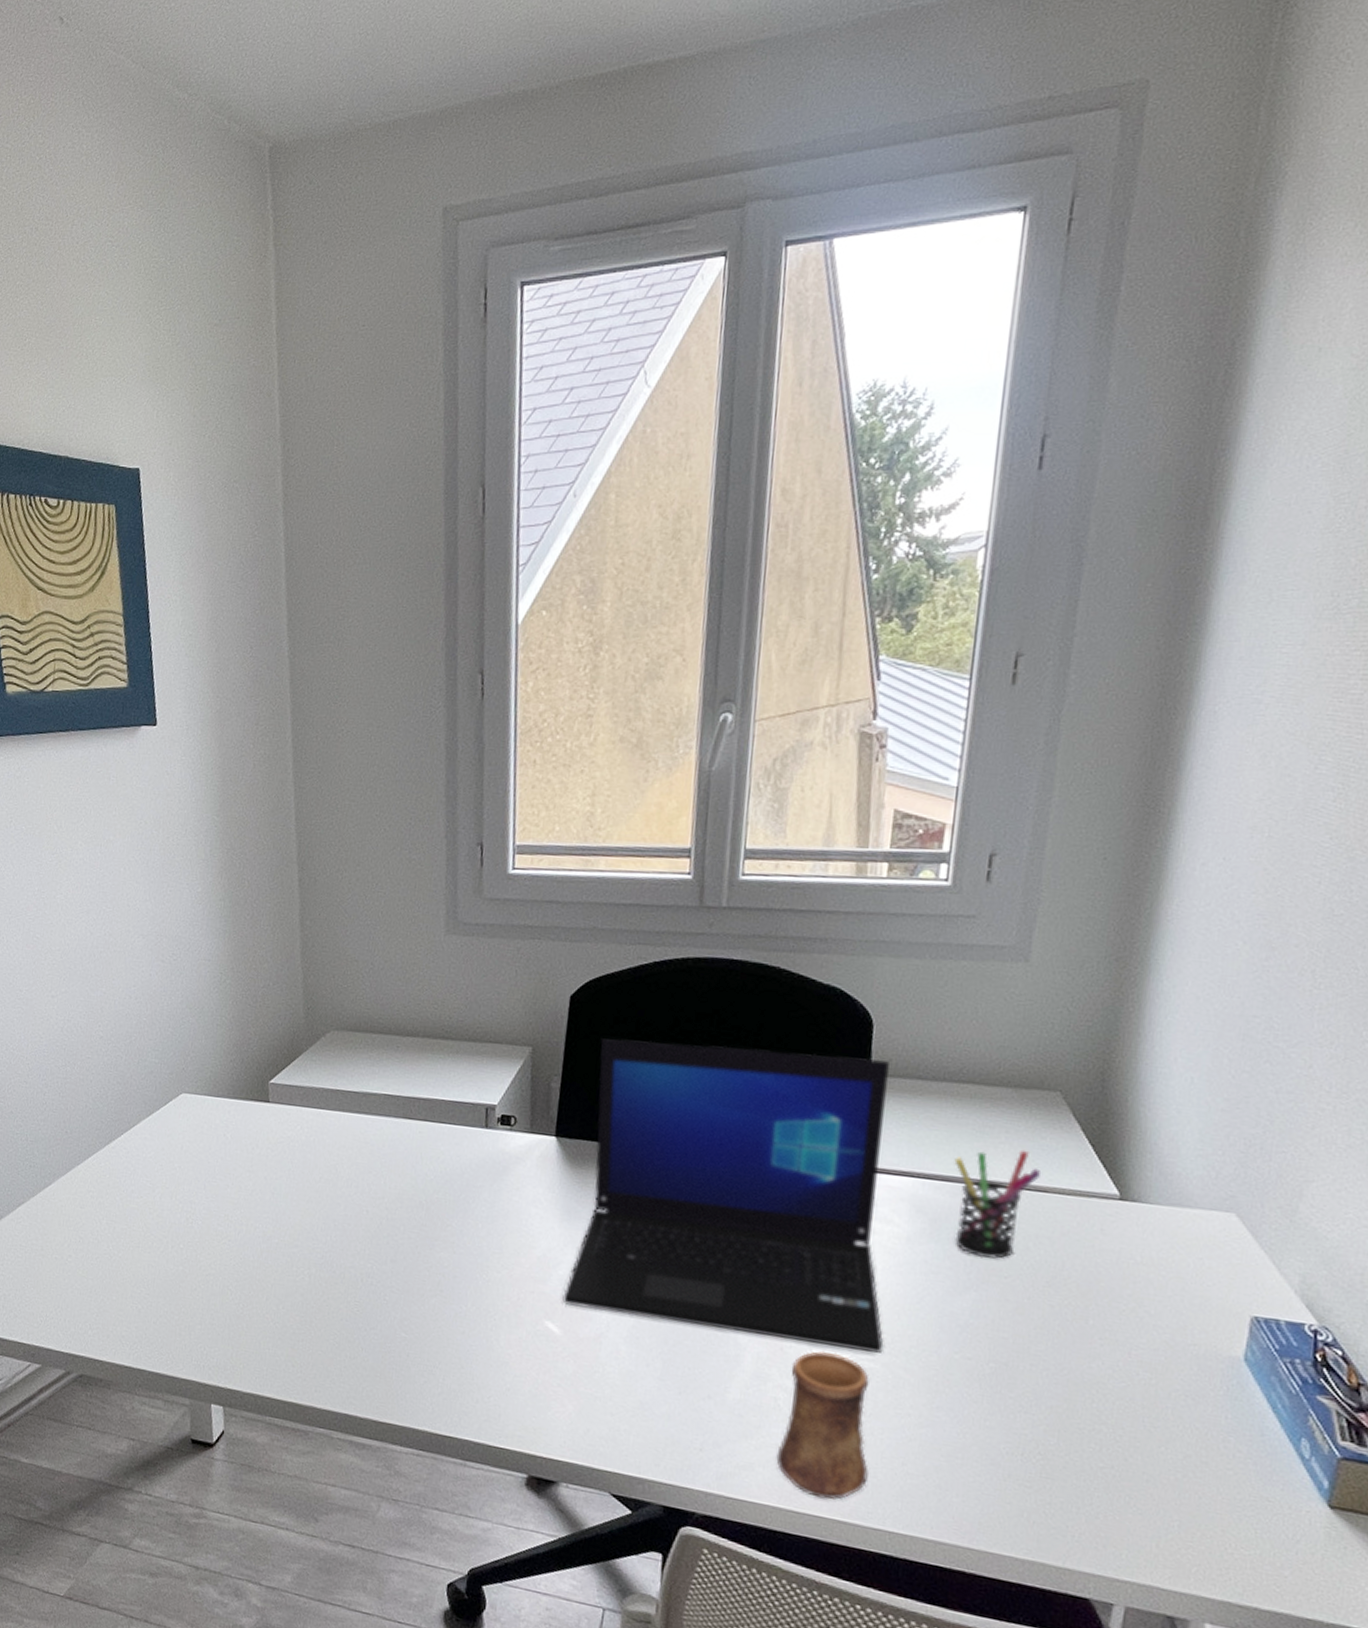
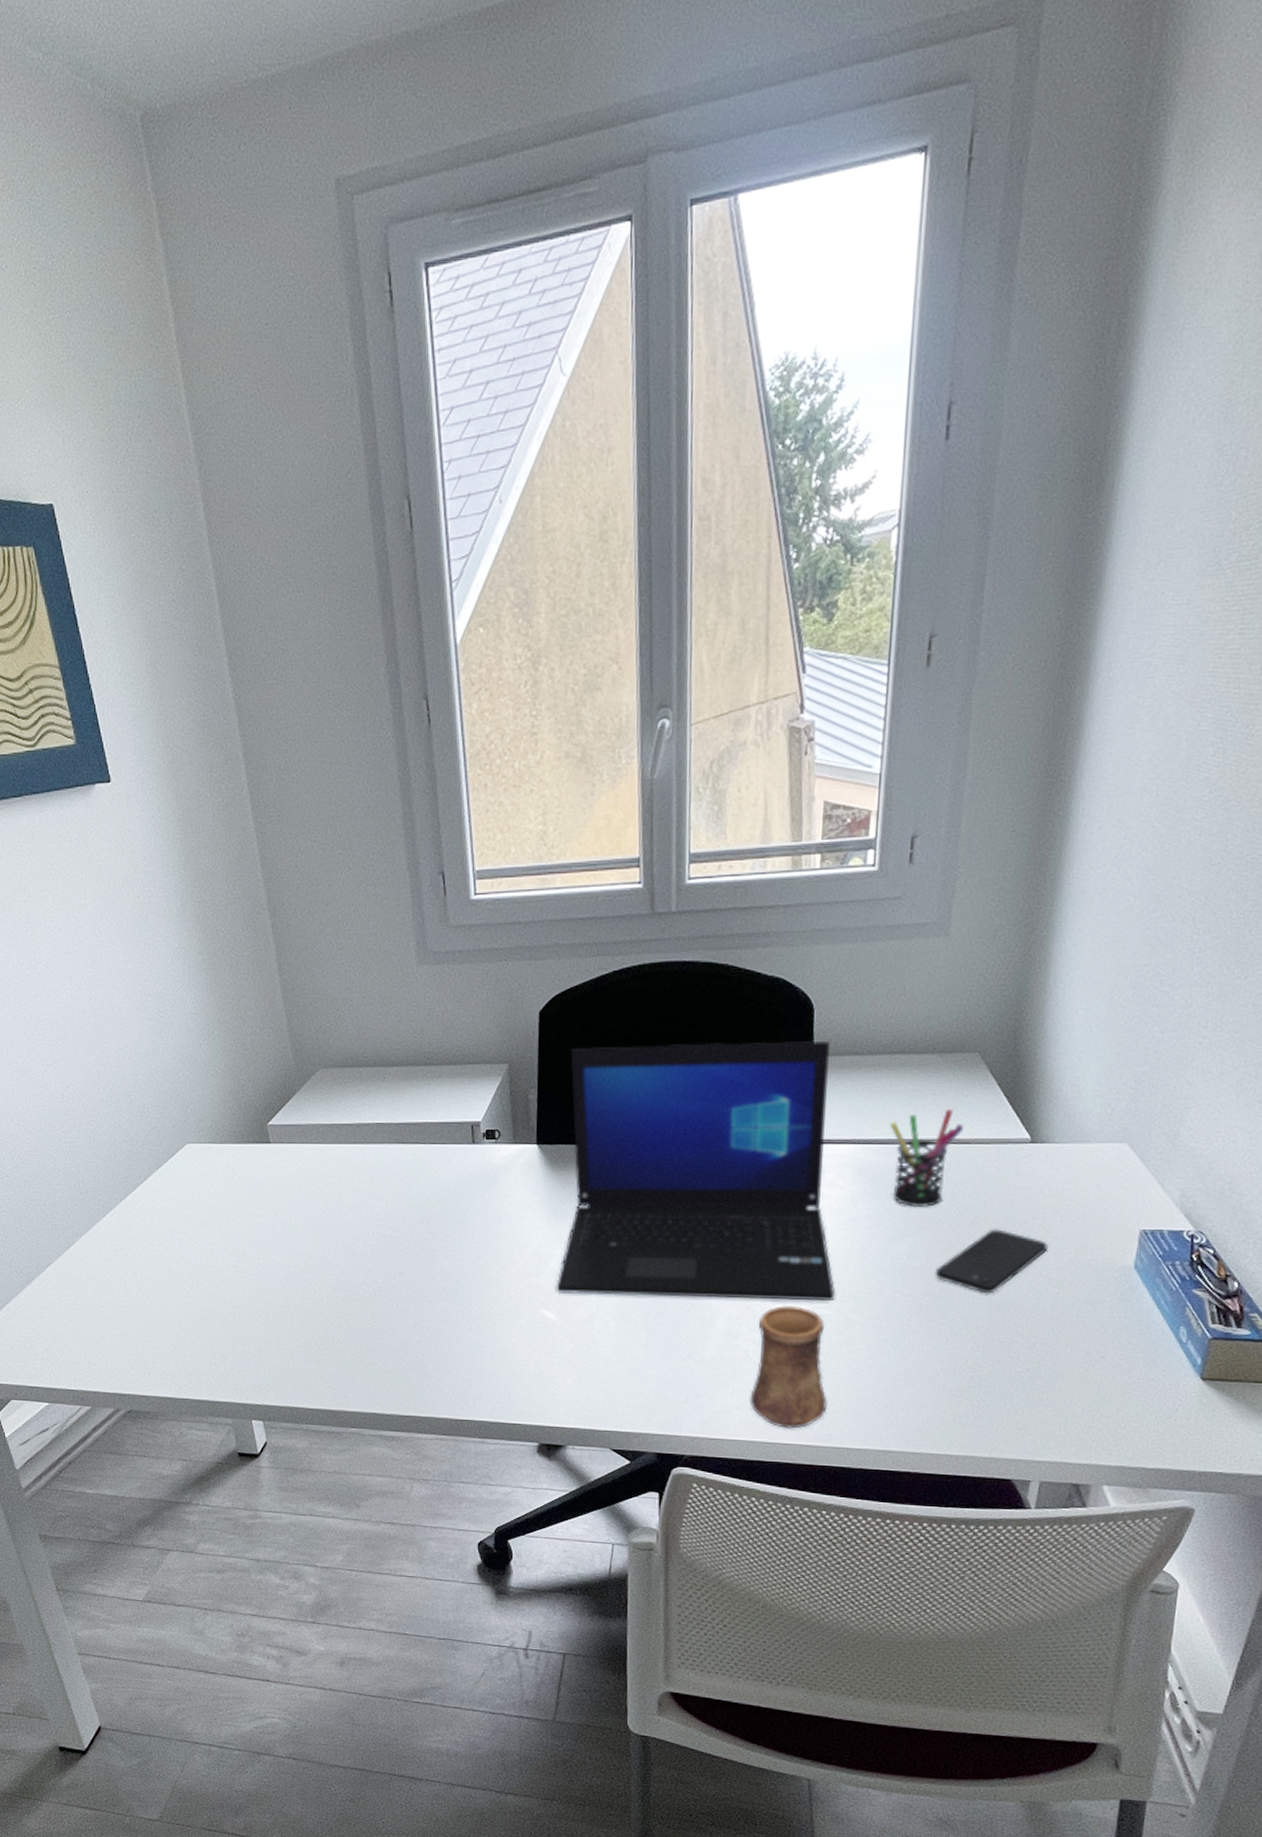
smartphone: none [1002,1293,1139,1369] -> present [934,1229,1048,1294]

